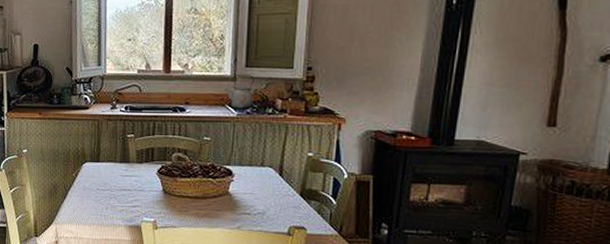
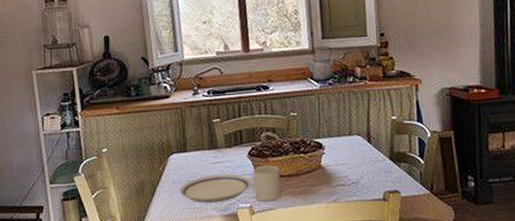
plate: none [90,187,157,213] -> present [180,174,251,203]
cup: none [160,184,187,220] -> present [253,165,282,202]

